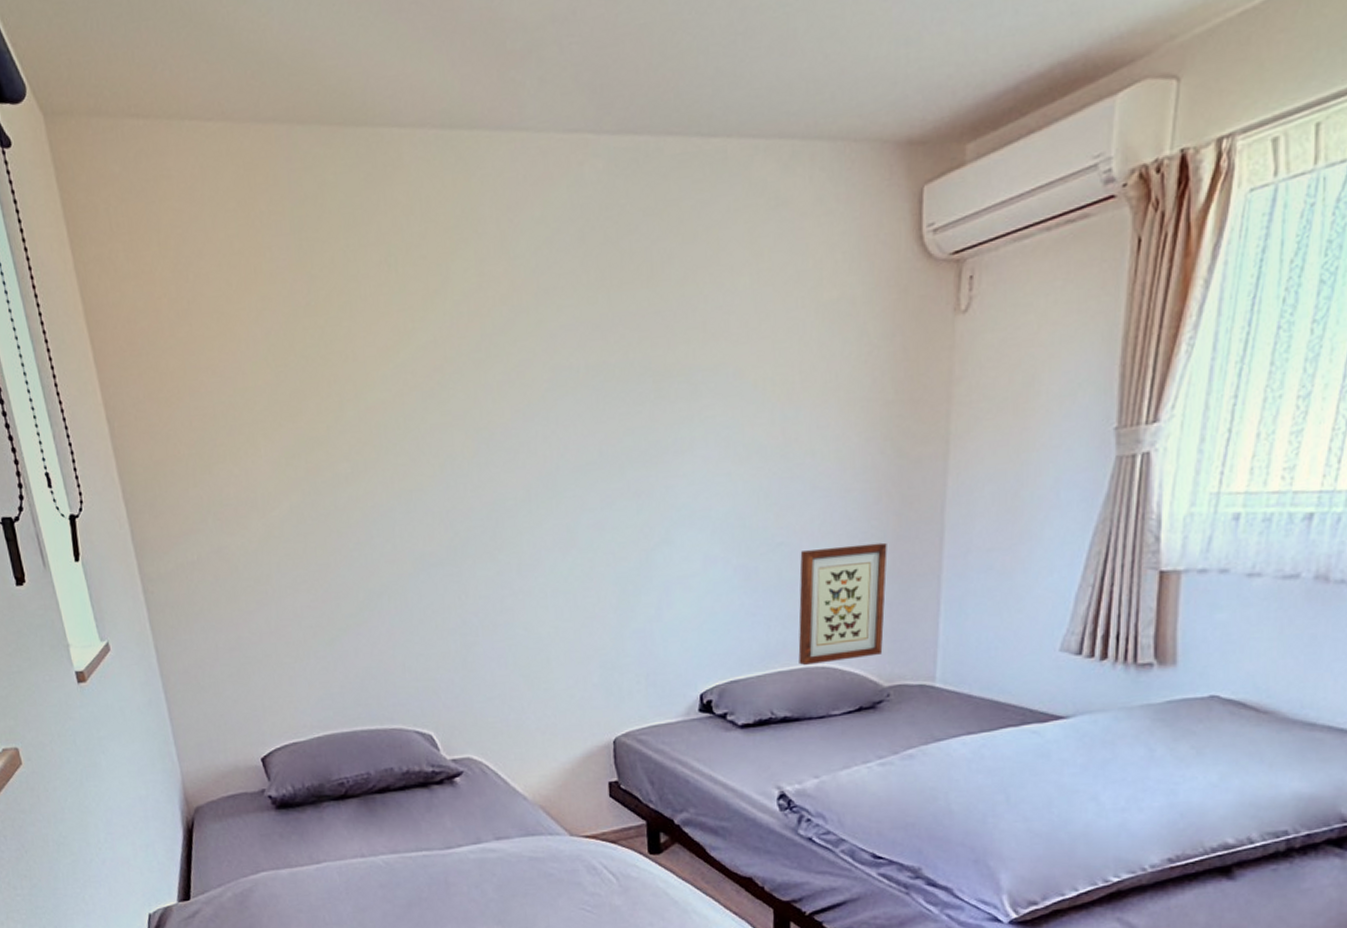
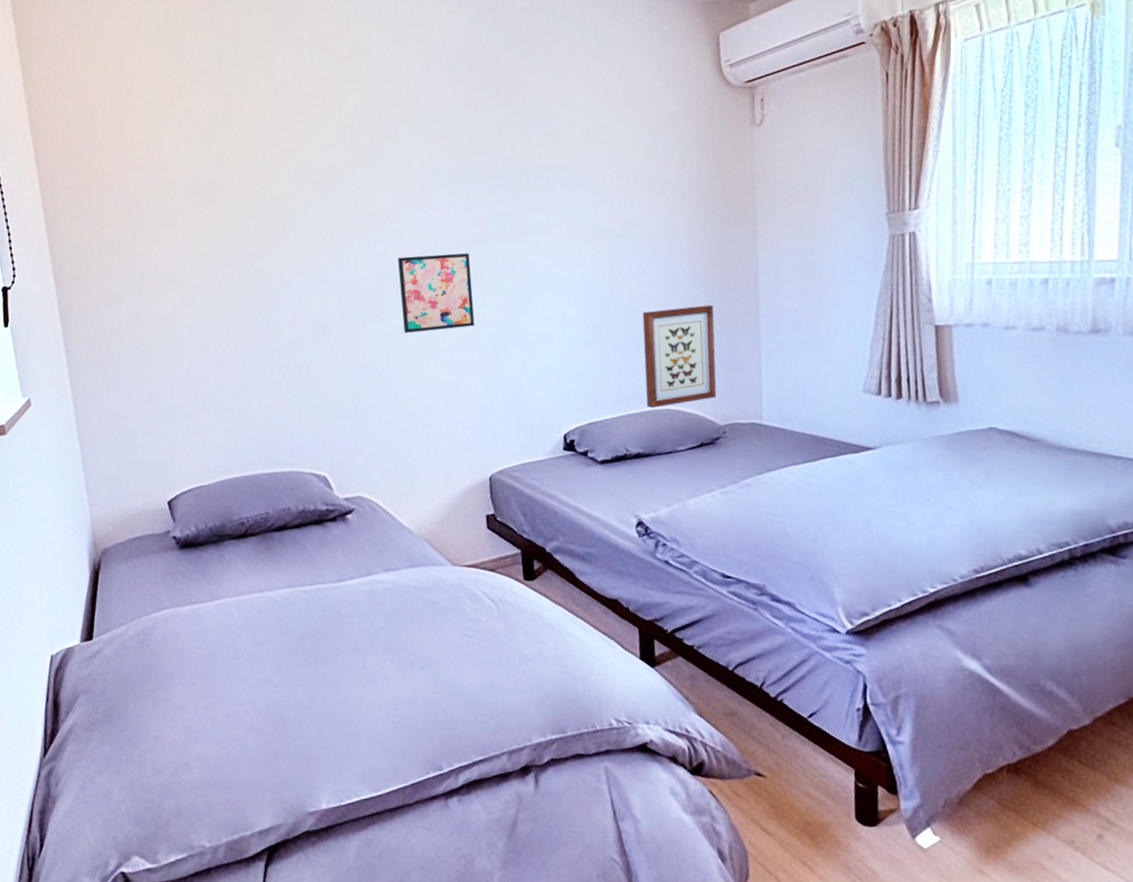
wall art: none [513,477,601,573] -> present [398,253,475,333]

